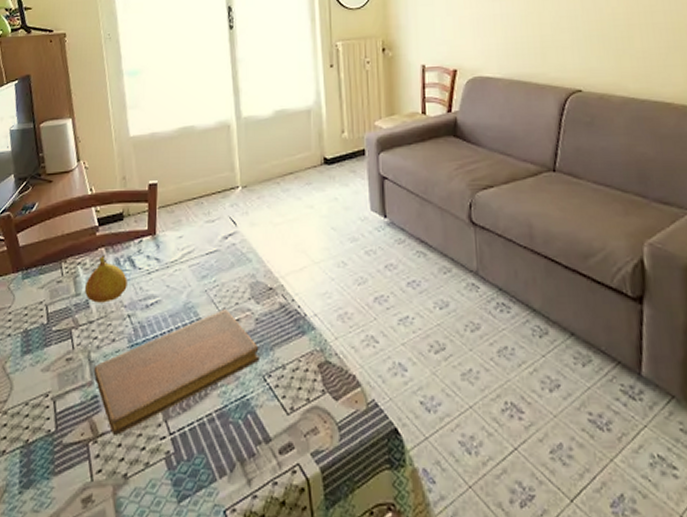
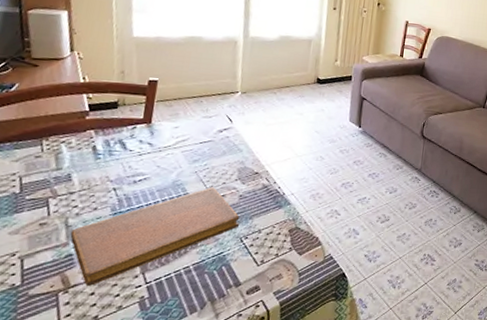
fruit: present [85,256,127,303] -> none [67,137,117,177]

